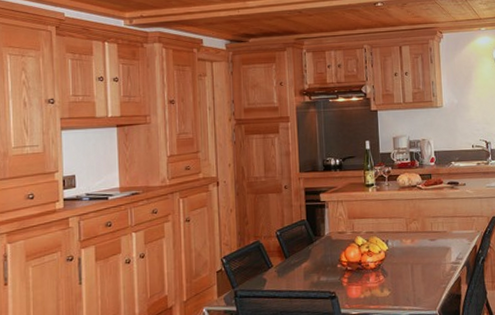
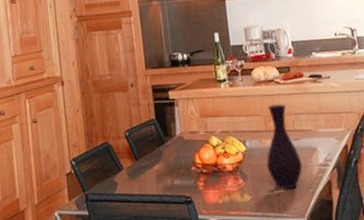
vase: none [405,207,437,285] -> present [266,104,303,189]

